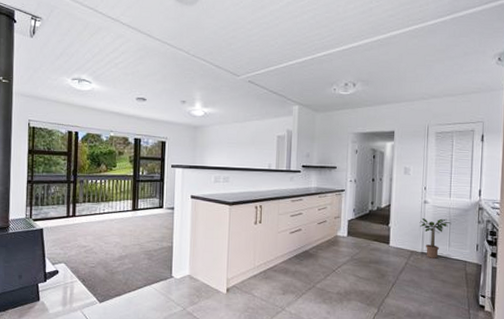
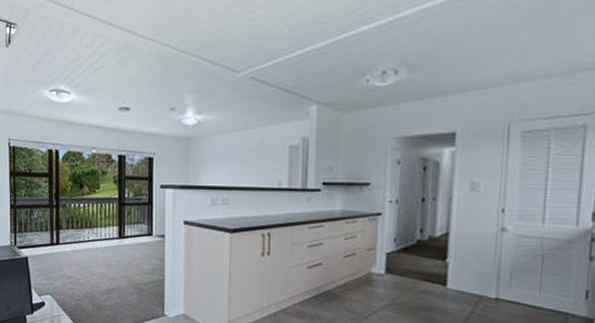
potted plant: present [419,217,452,259] -> none [493,251,545,308]

